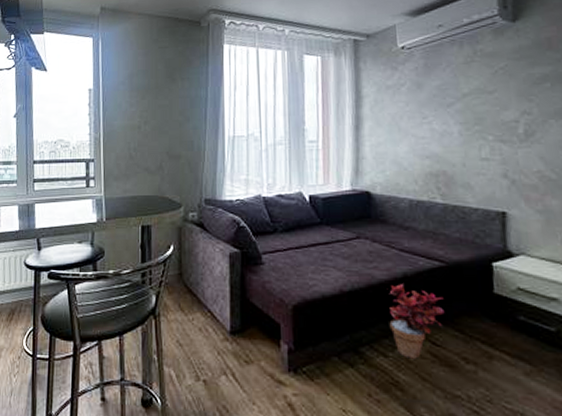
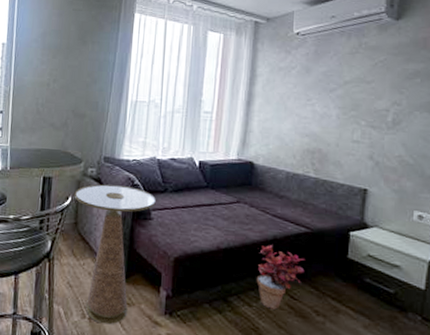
side table: none [176,229,266,387] -> present [74,184,156,325]

